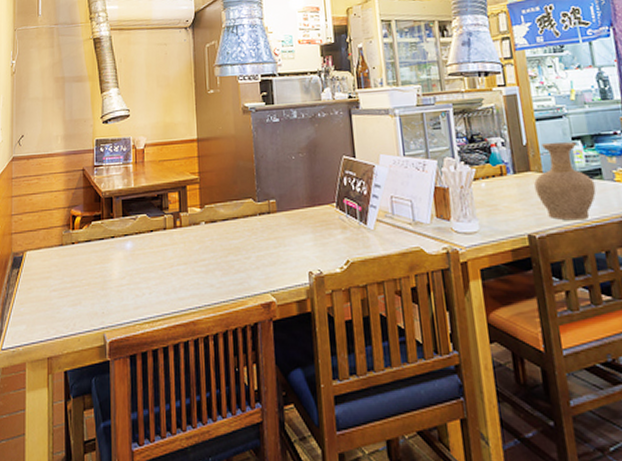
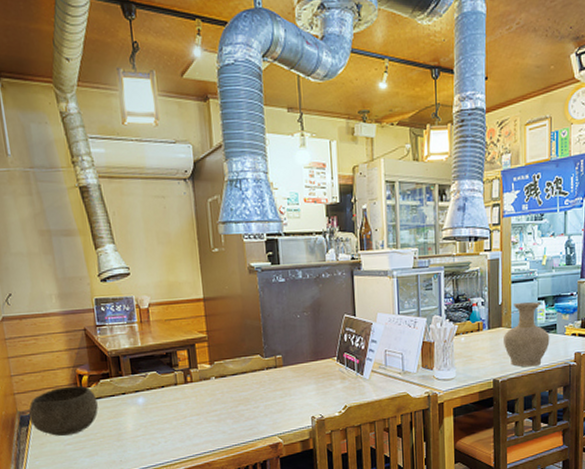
bowl: none [21,227,87,281] -> present [28,385,98,436]

